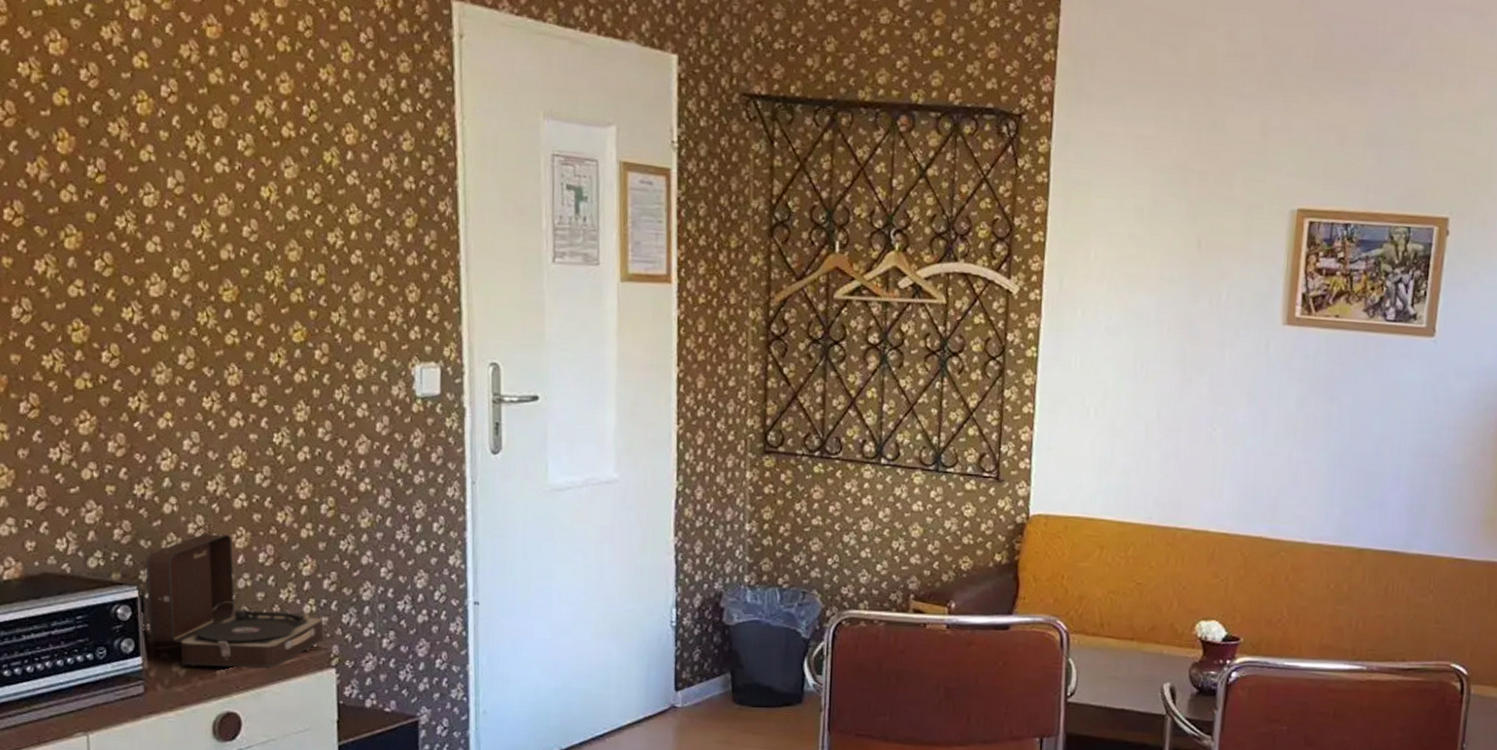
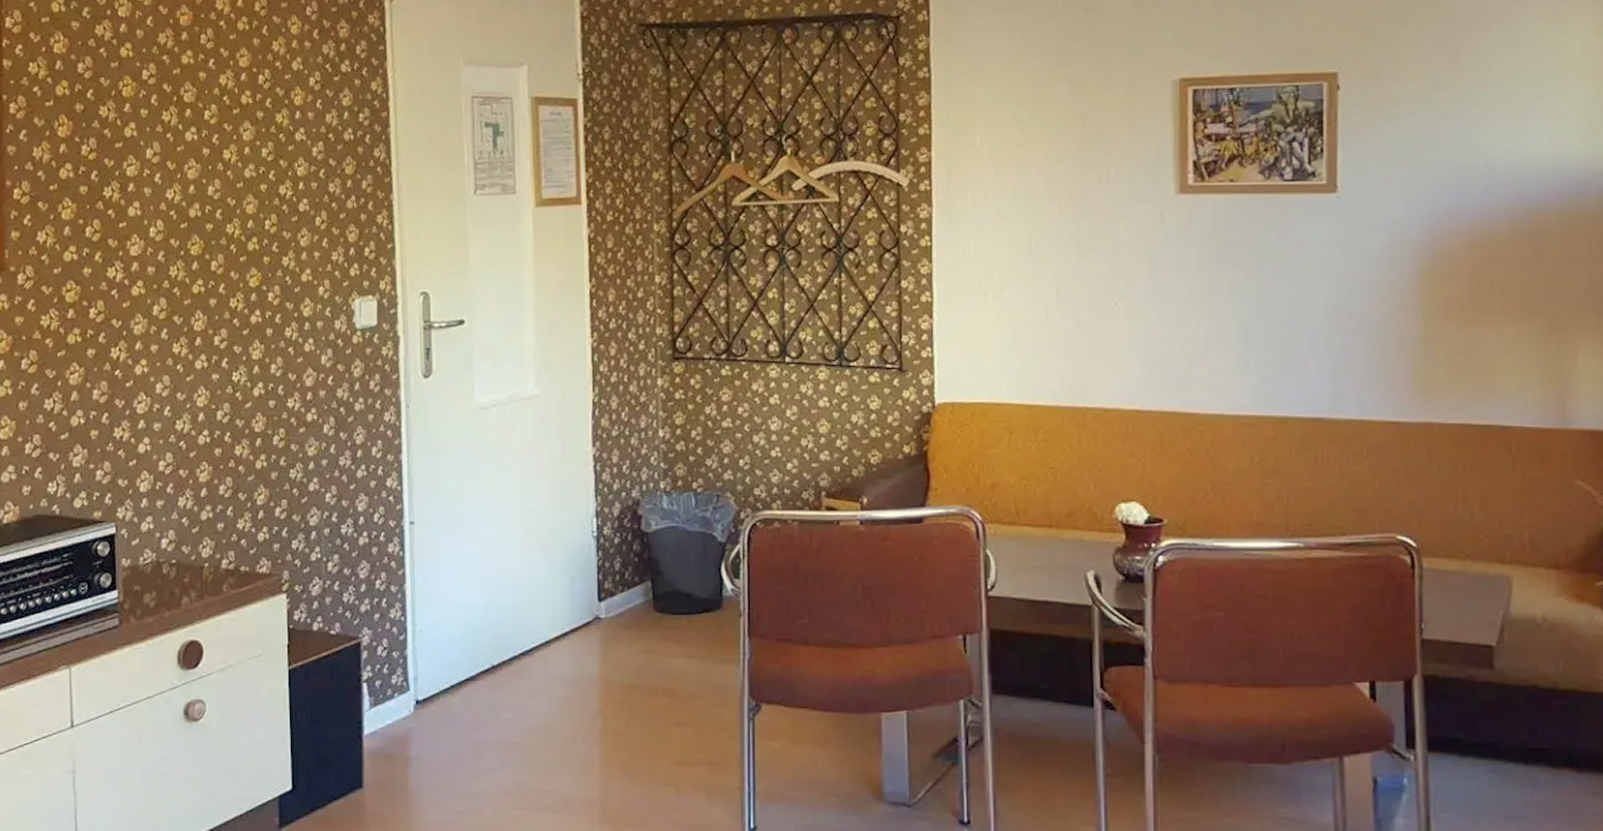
record player: present [145,534,324,669] -> none [122,470,276,597]

